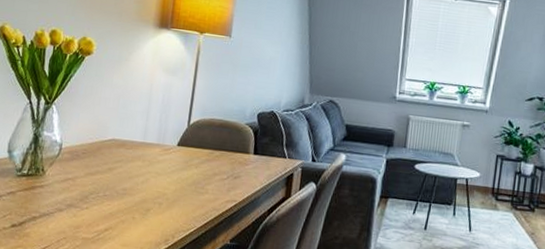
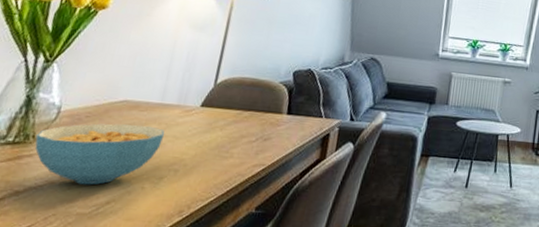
cereal bowl: none [44,159,149,214] -> present [34,123,165,185]

